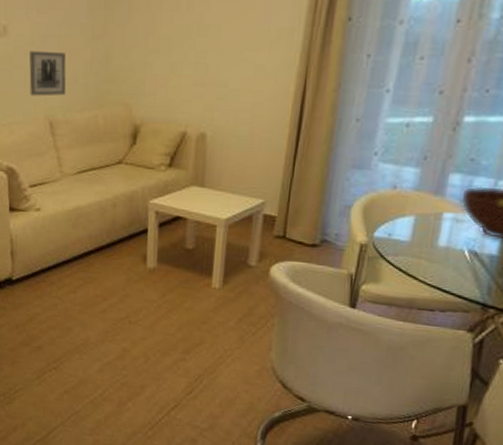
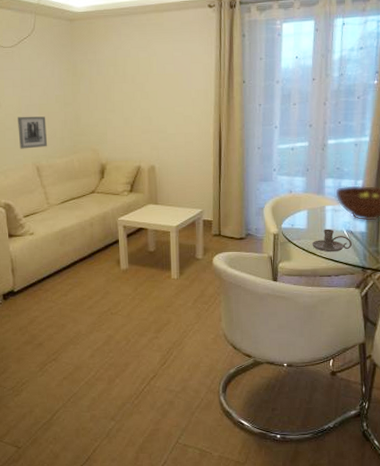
candle holder: none [414,245,474,279] -> present [312,229,352,253]

